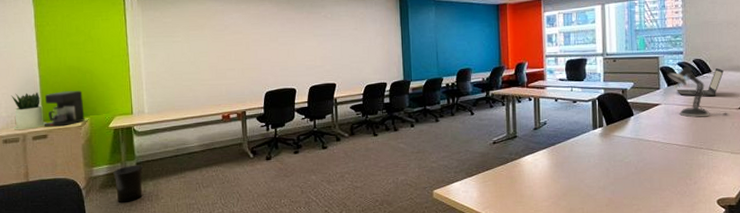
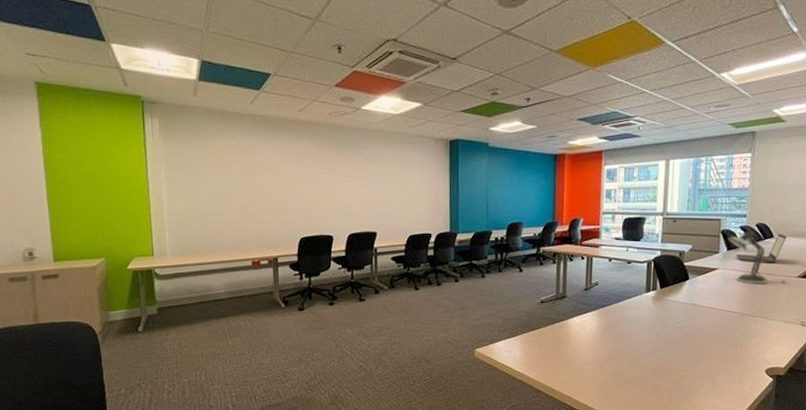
planter: present [11,91,47,130] -> none [17,226,58,268]
coffee maker: present [44,91,85,127] -> none [54,228,100,266]
waste bin: present [113,164,143,203] -> none [132,310,164,350]

